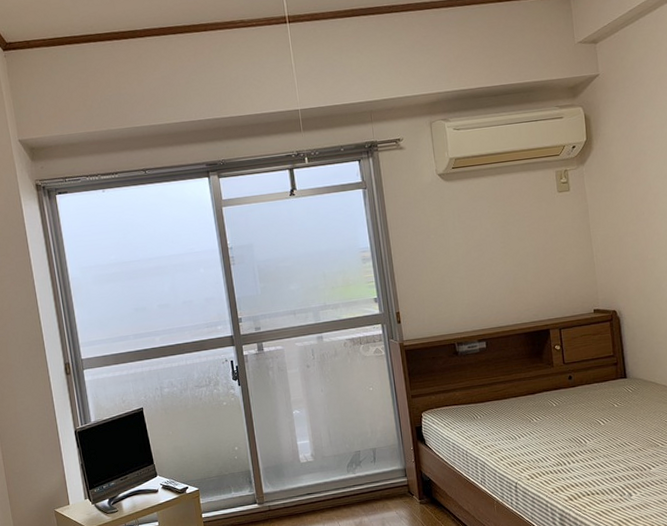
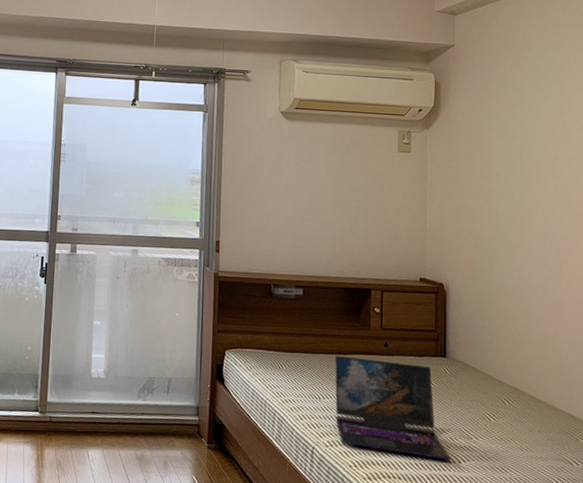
laptop: none [525,389,641,475] -> present [335,355,450,460]

